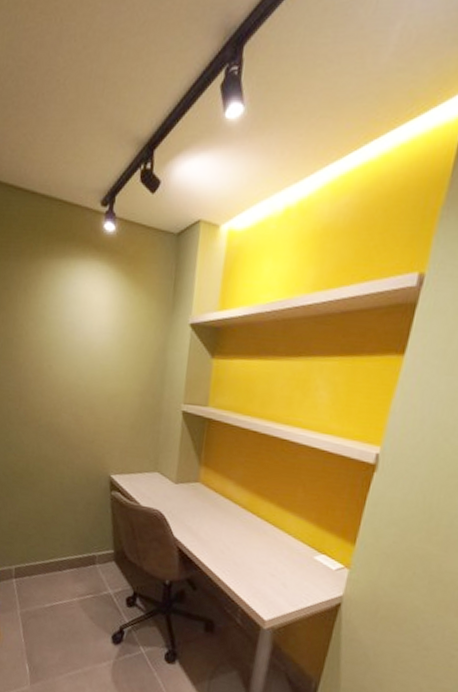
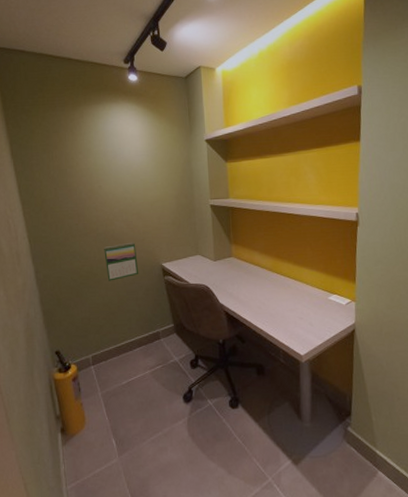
calendar: none [44,441,83,486] -> present [104,242,139,281]

